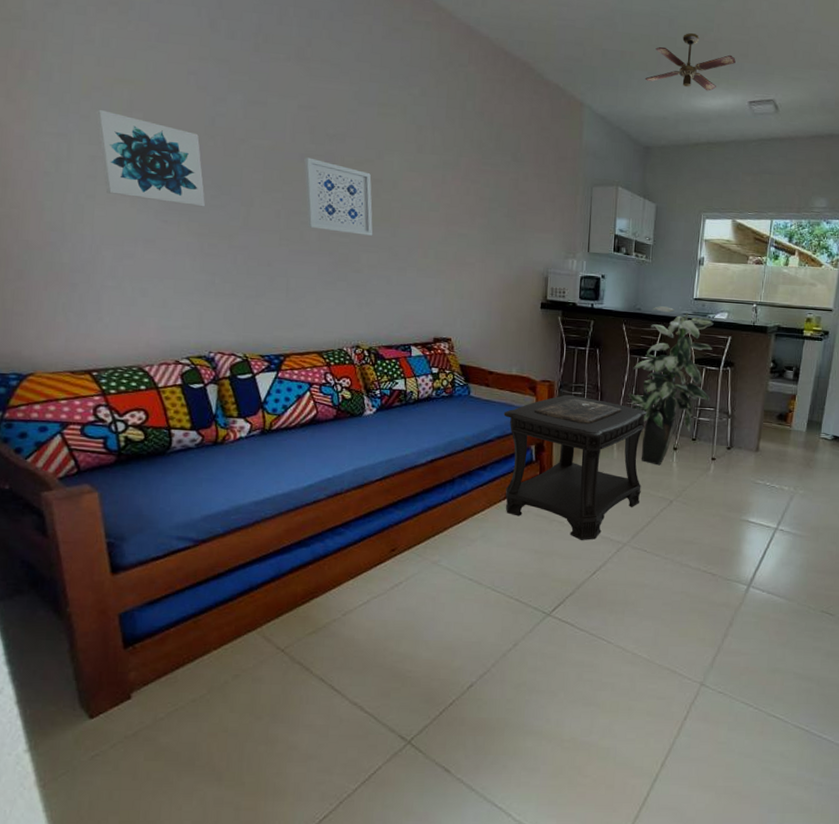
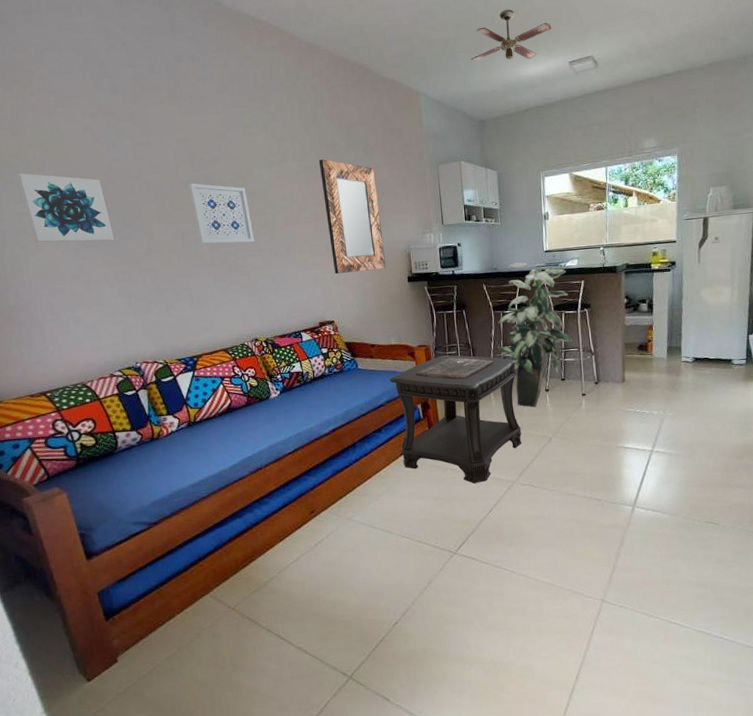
home mirror: none [459,157,522,290] -> present [318,159,386,275]

